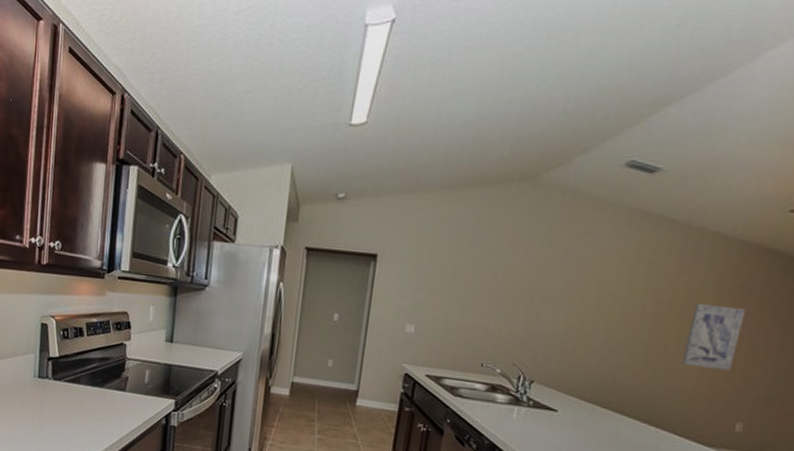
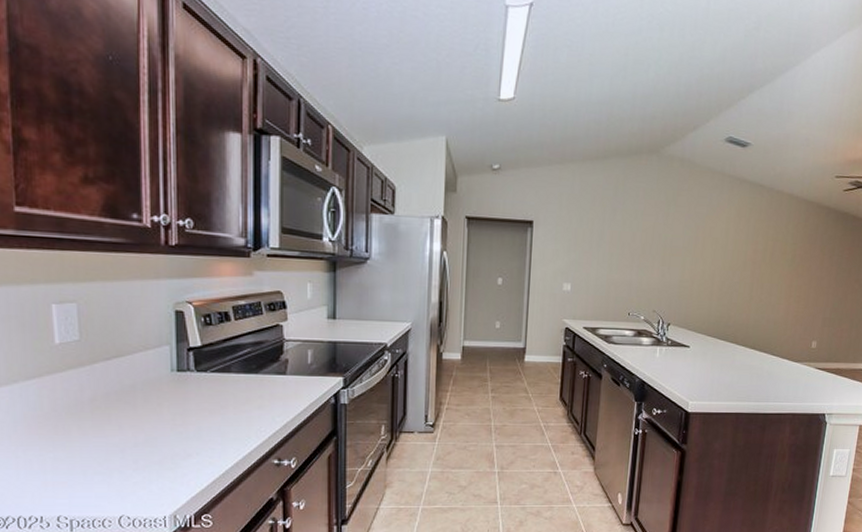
wall art: present [682,303,746,372] -> none [774,250,813,302]

